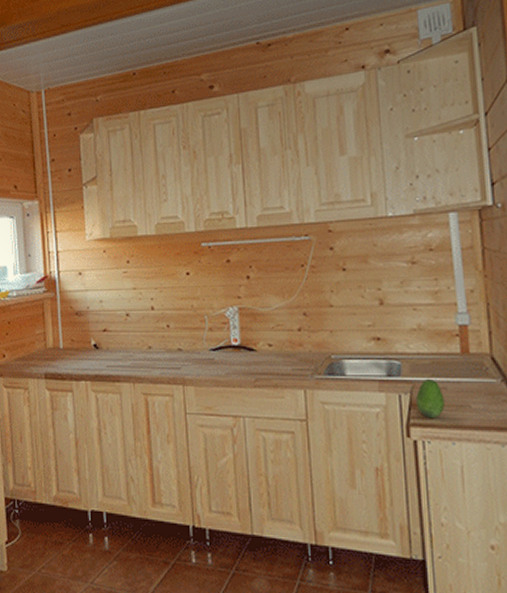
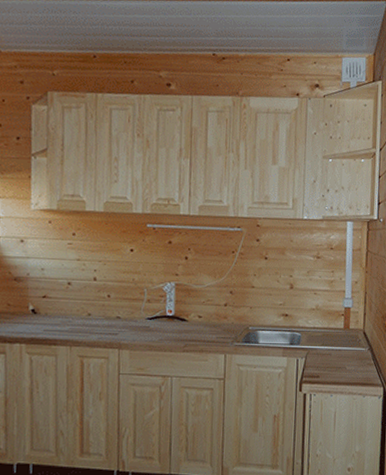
fruit: present [416,378,445,417] -> none [309,347,329,376]

